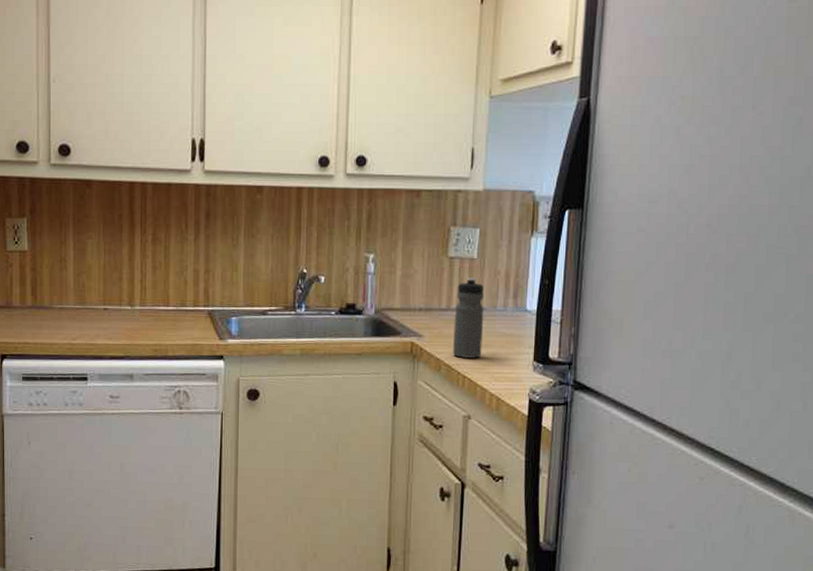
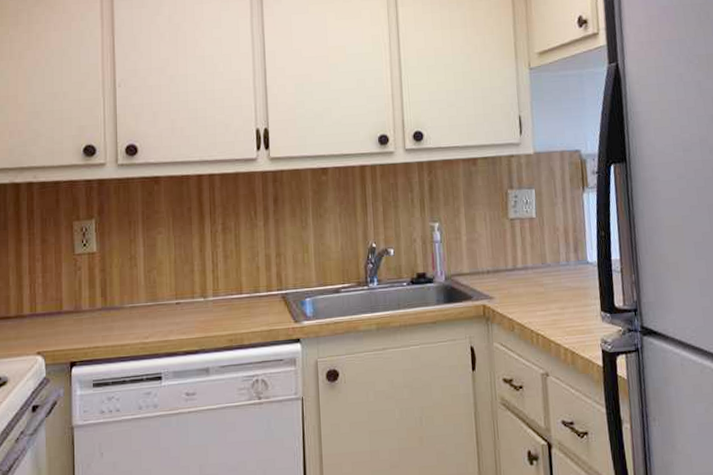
water bottle: present [452,277,484,358] -> none [521,236,552,316]

